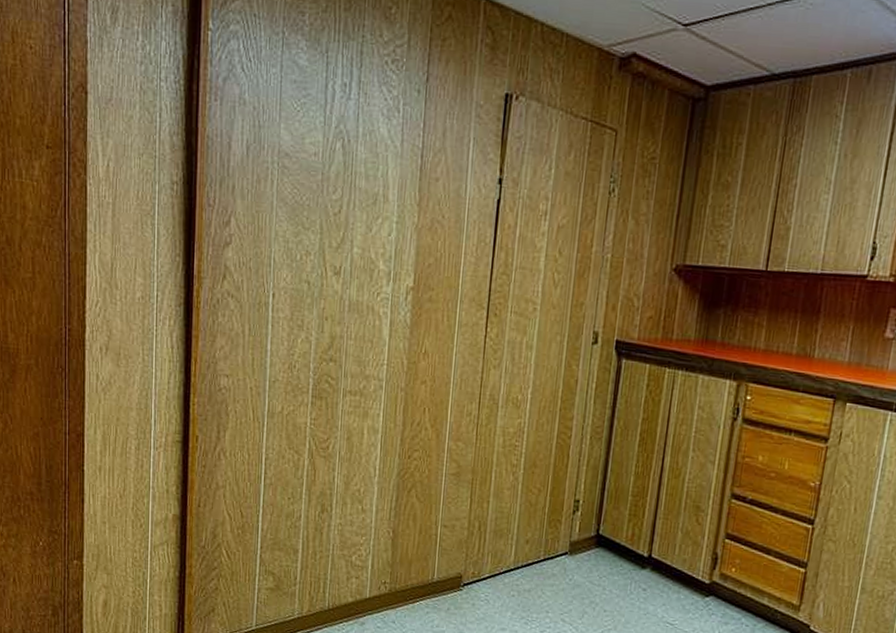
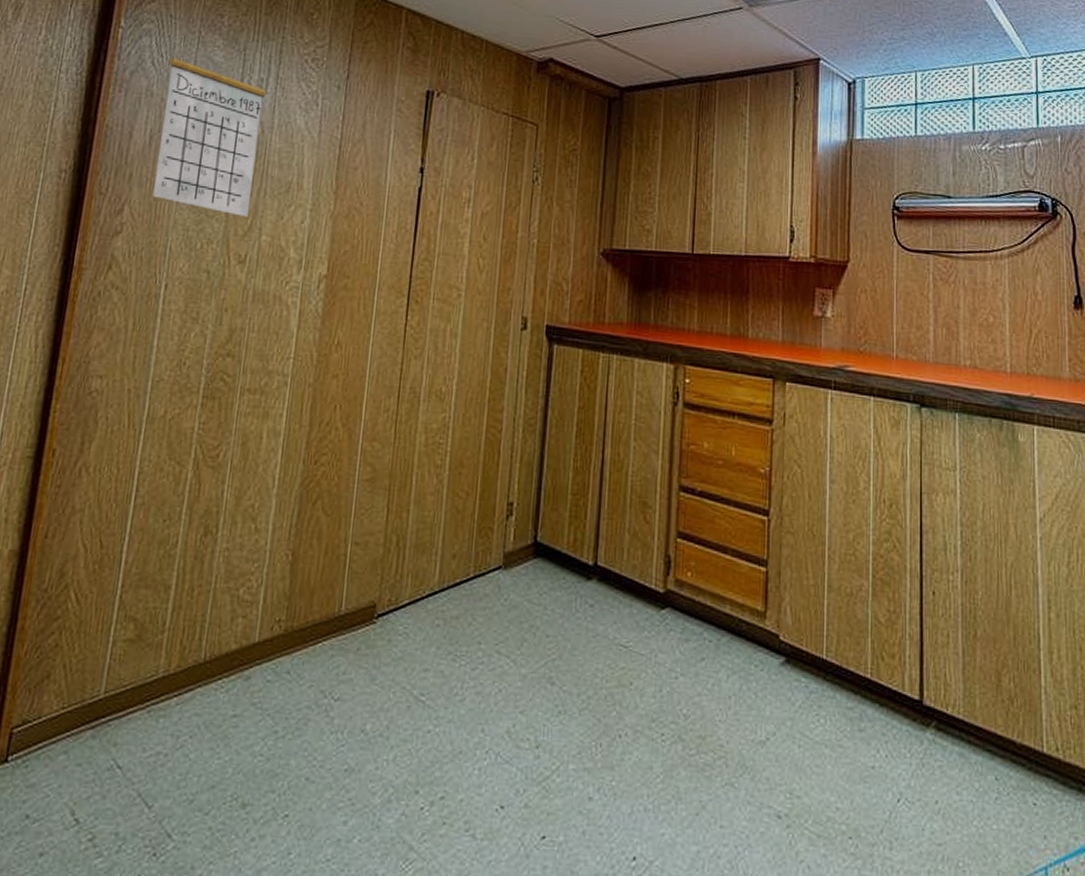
calendar: none [255,47,349,229] -> present [153,45,266,217]

